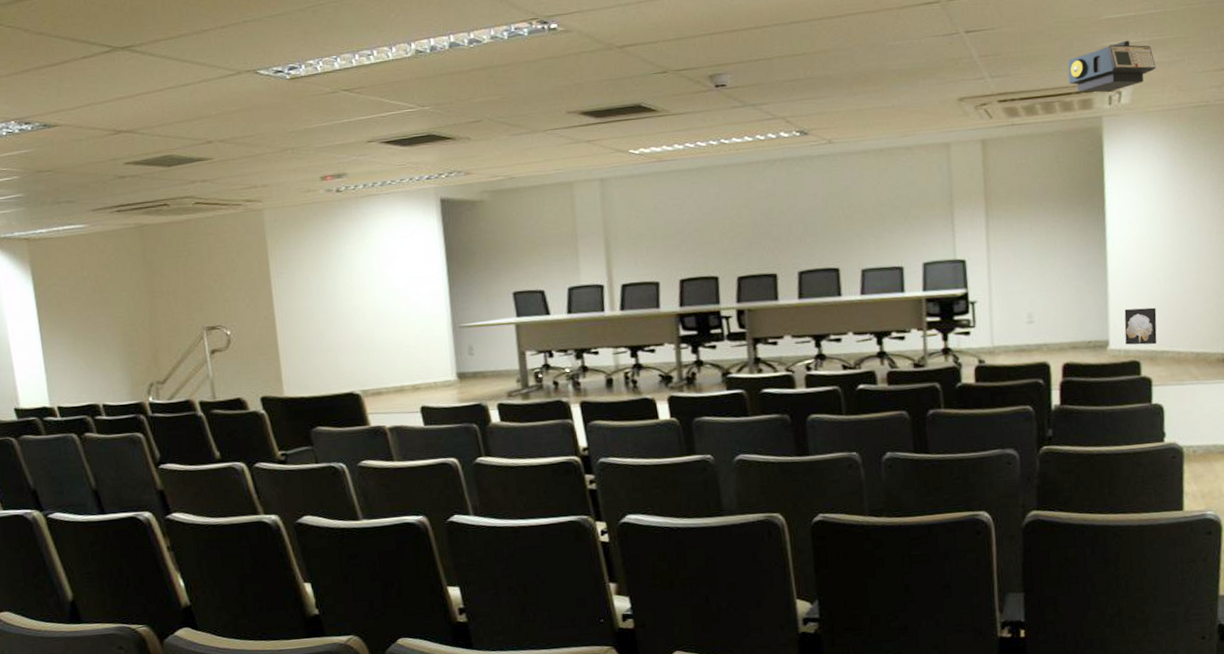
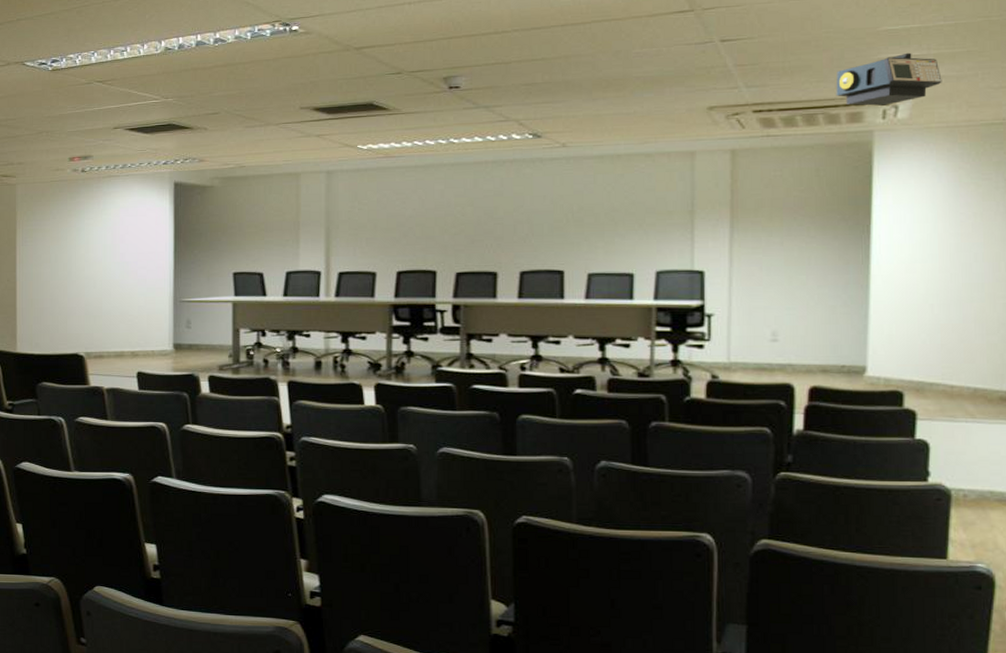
wall art: present [1124,307,1157,345] -> none [886,334,927,375]

